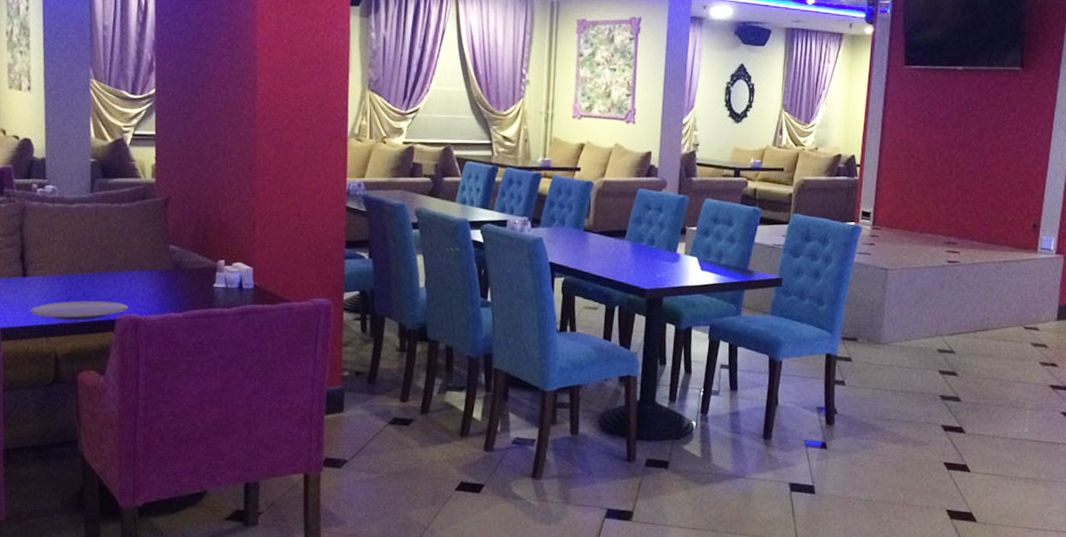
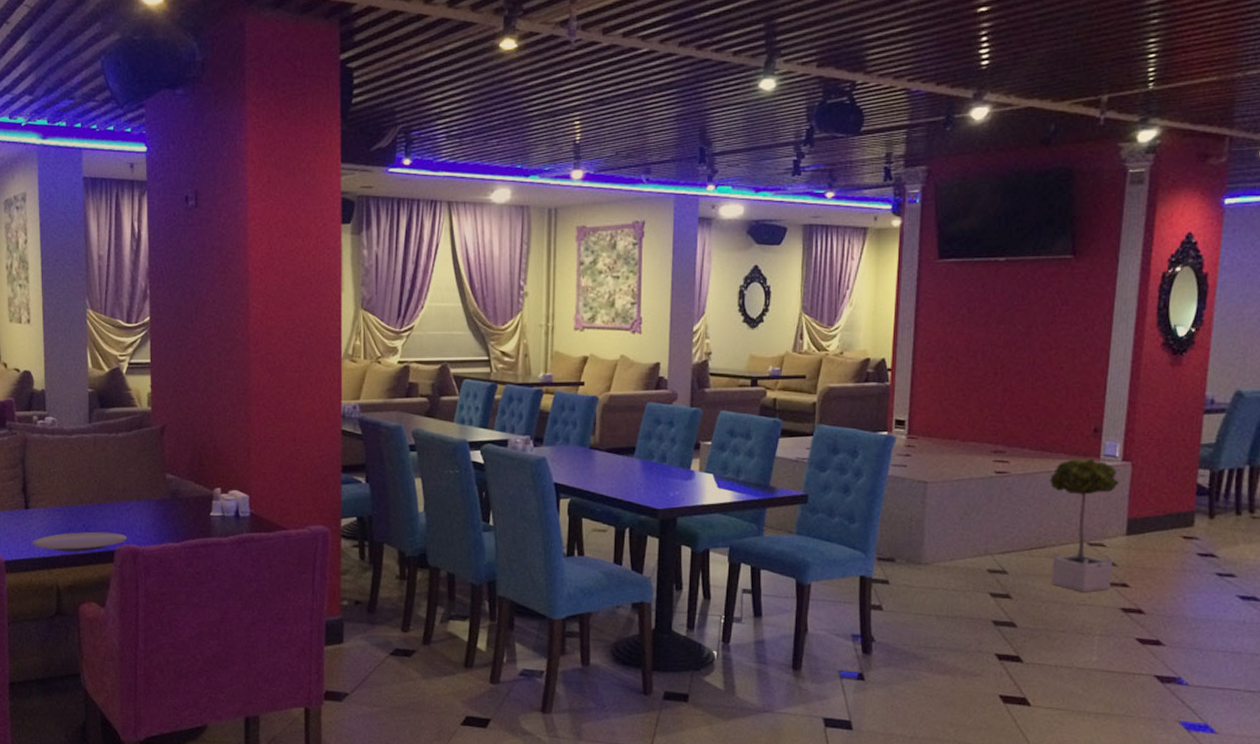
potted tree: none [991,250,1054,371] -> present [1050,457,1120,593]

